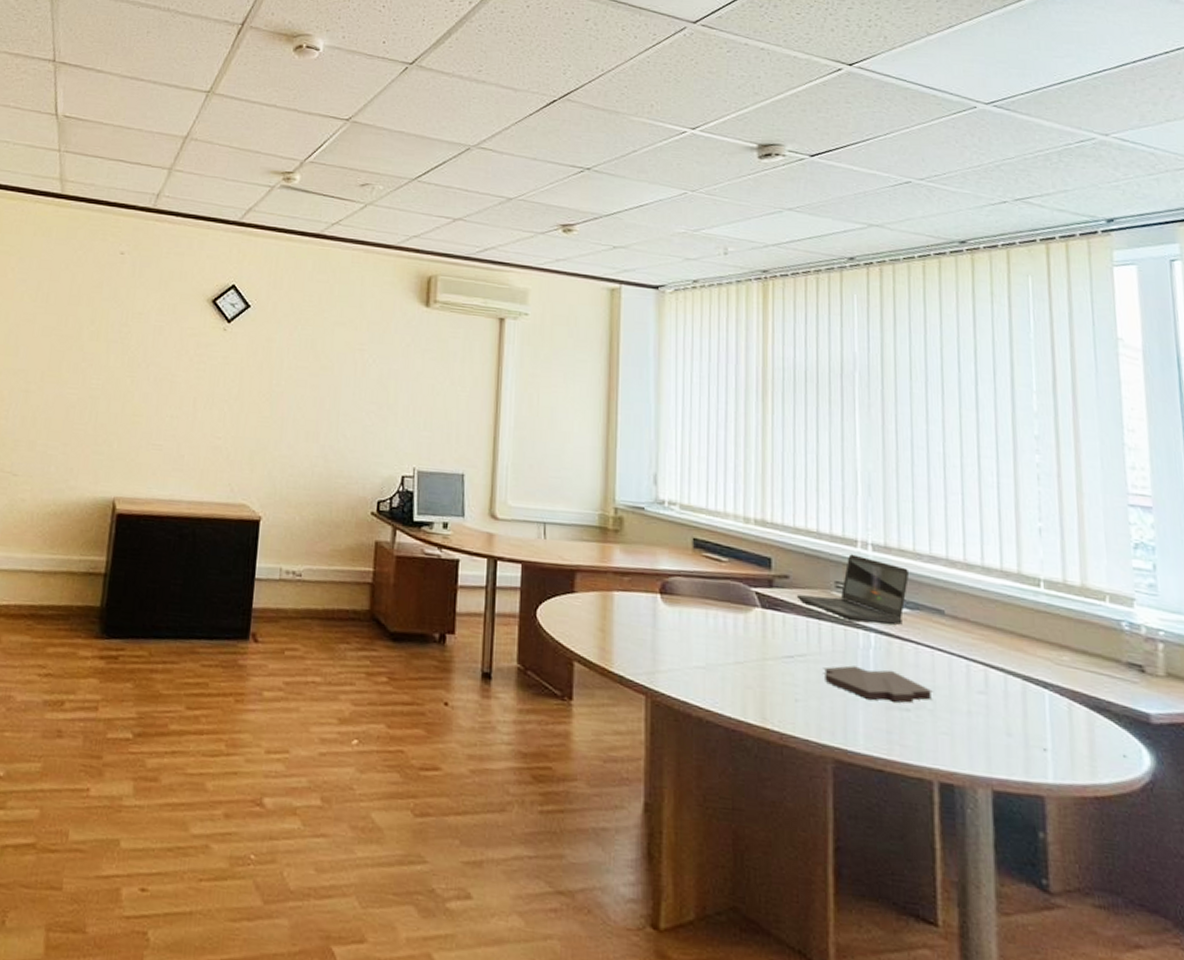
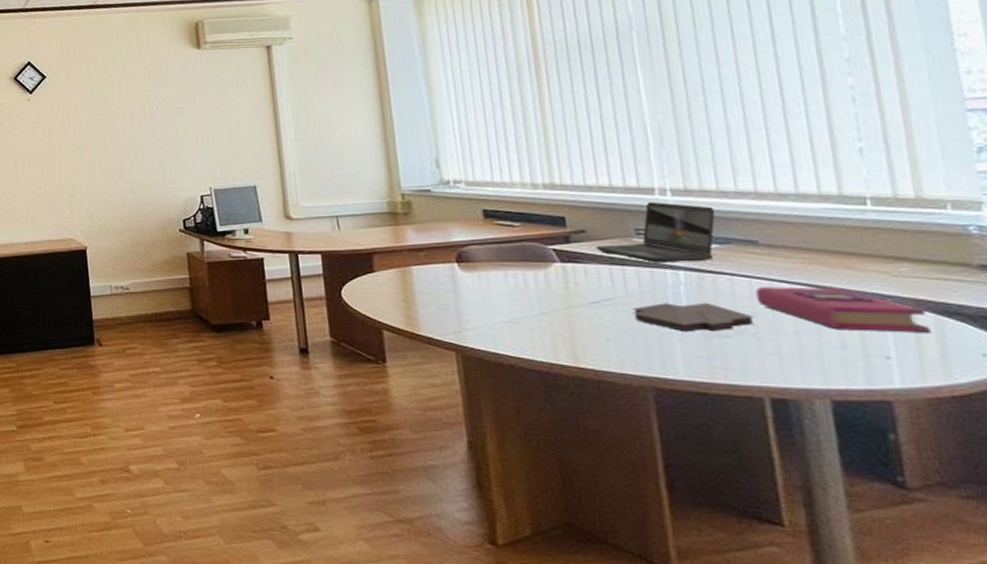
book: none [936,660,1083,729] -> present [755,286,931,334]

